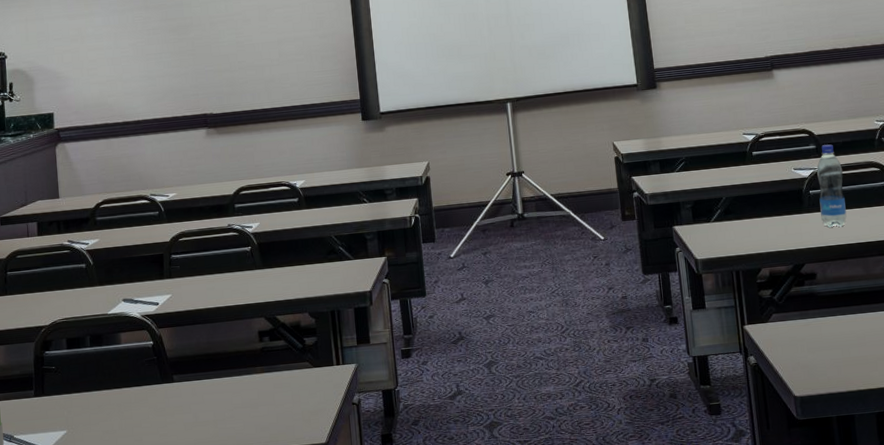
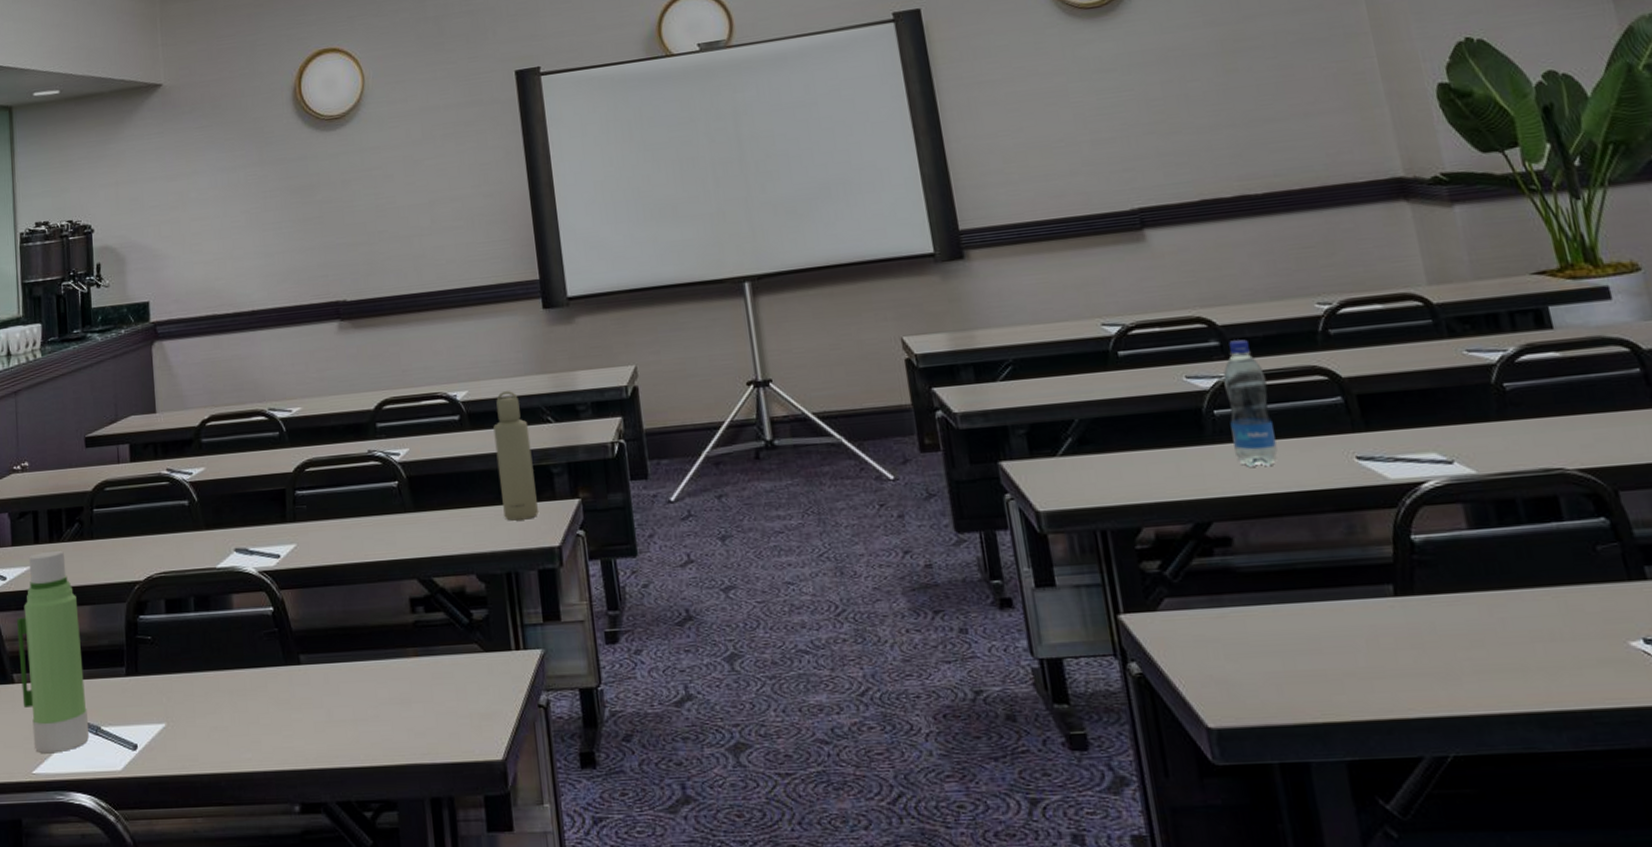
bottle: none [323,179,355,274] -> present [493,390,538,521]

